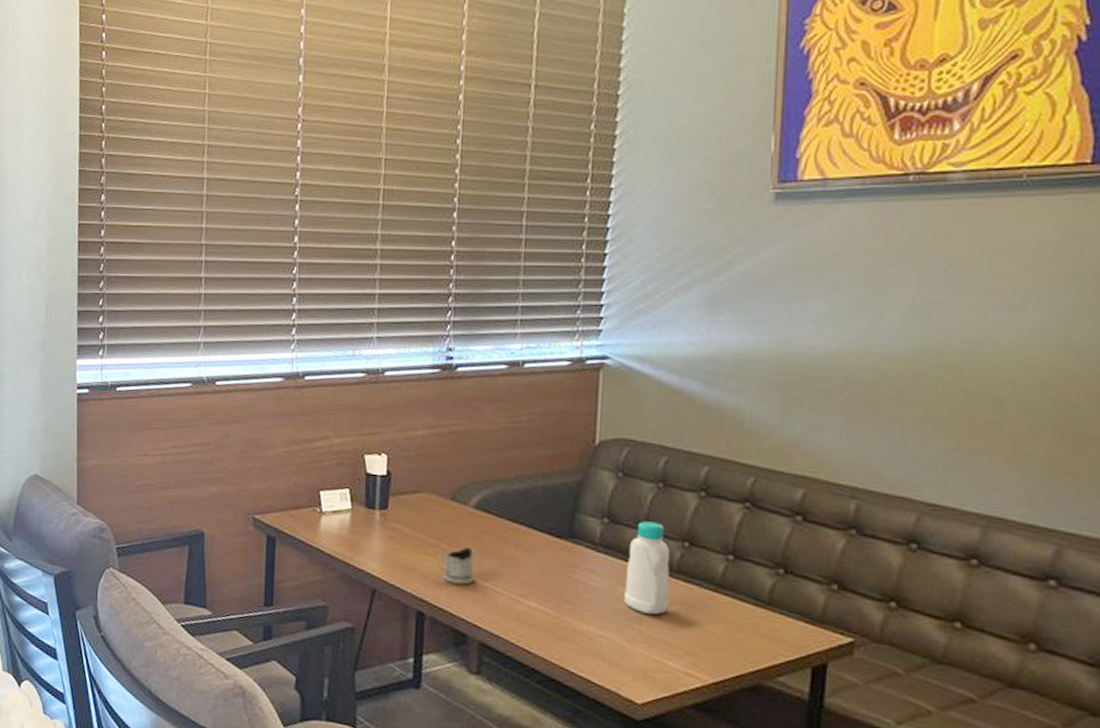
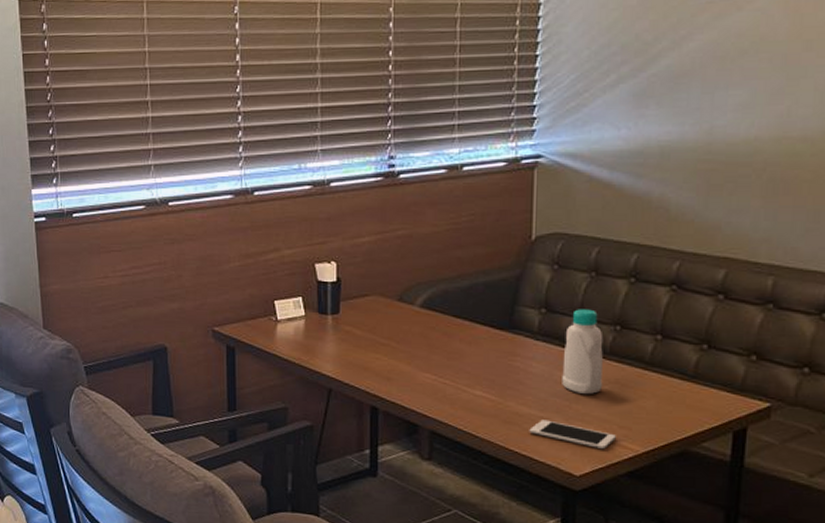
tea glass holder: present [437,546,474,585] -> none [387,343,423,379]
cell phone: none [587,639,682,677] -> present [529,420,616,450]

